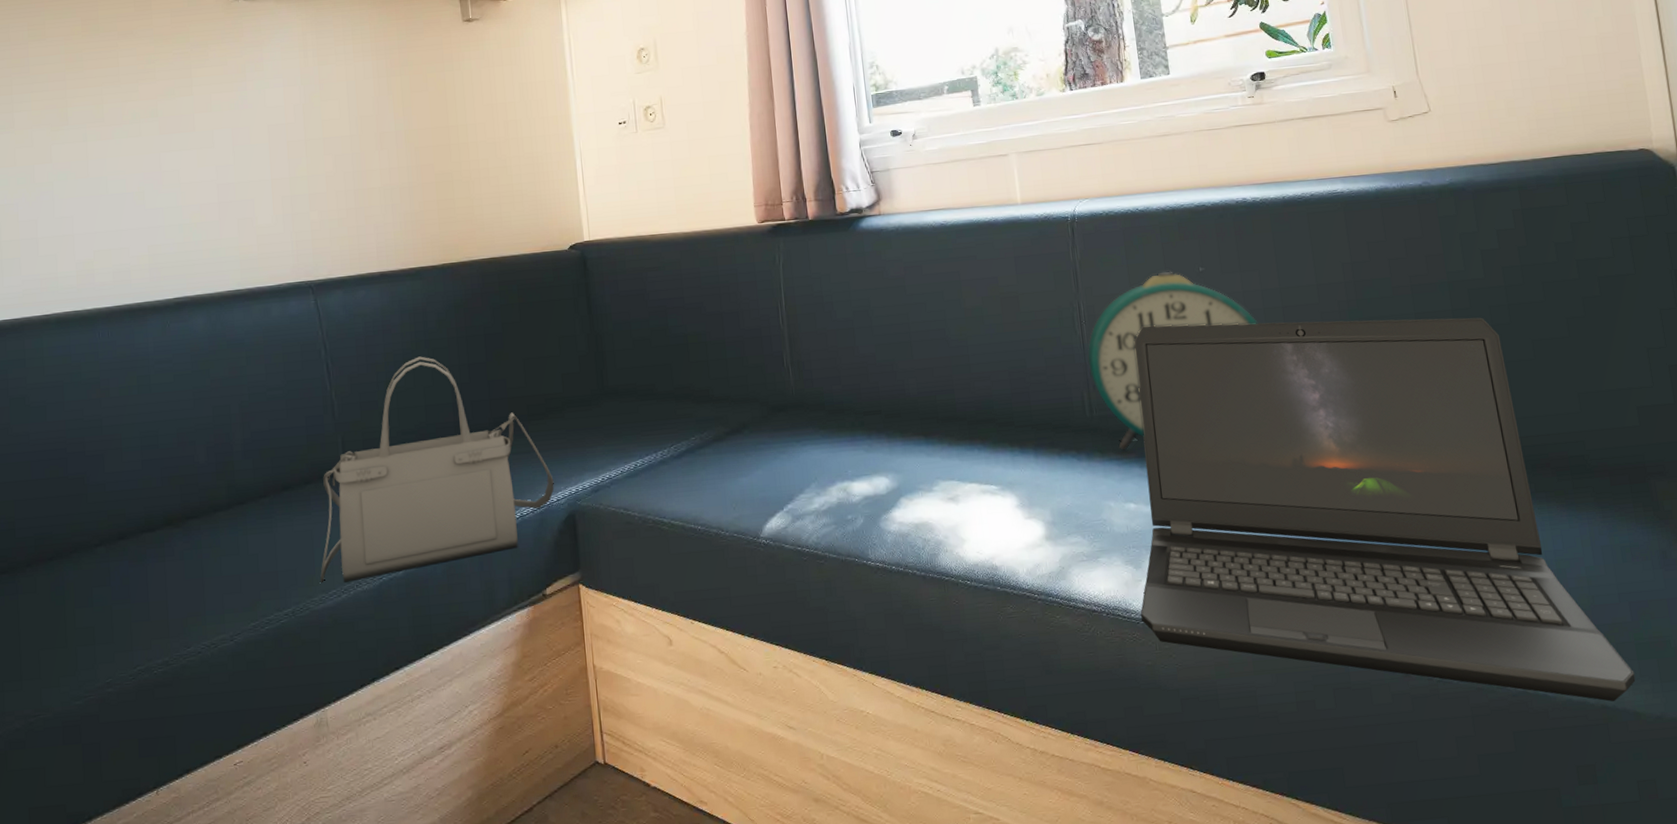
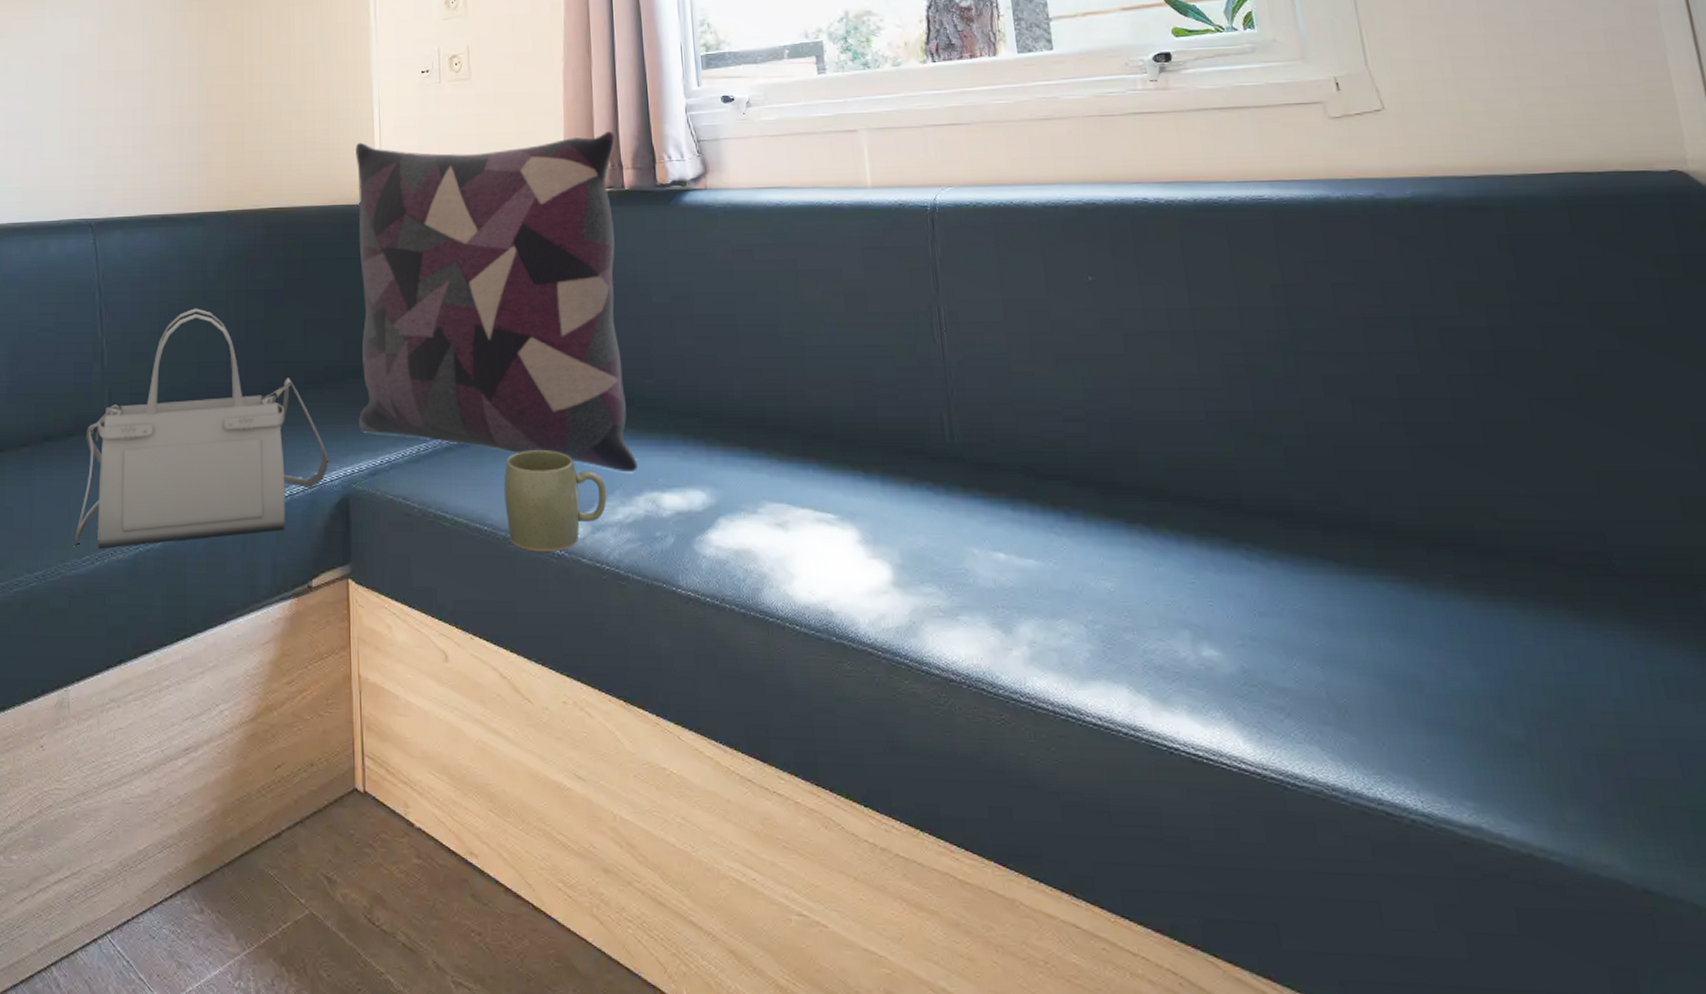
pillow: none [561,168,830,468] -> present [355,131,638,473]
mug: none [713,455,805,544] -> present [504,450,607,552]
alarm clock: present [1087,271,1258,450] -> none [948,277,1163,487]
laptop computer: present [1134,317,1636,702] -> none [1005,339,1692,885]

